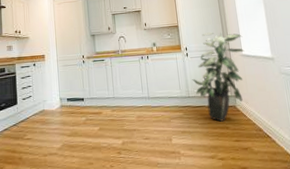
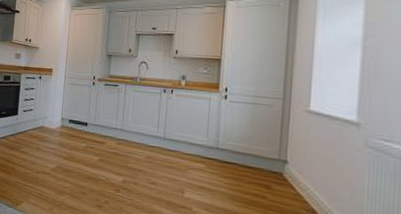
indoor plant: present [192,32,245,122] -> none [226,73,315,188]

